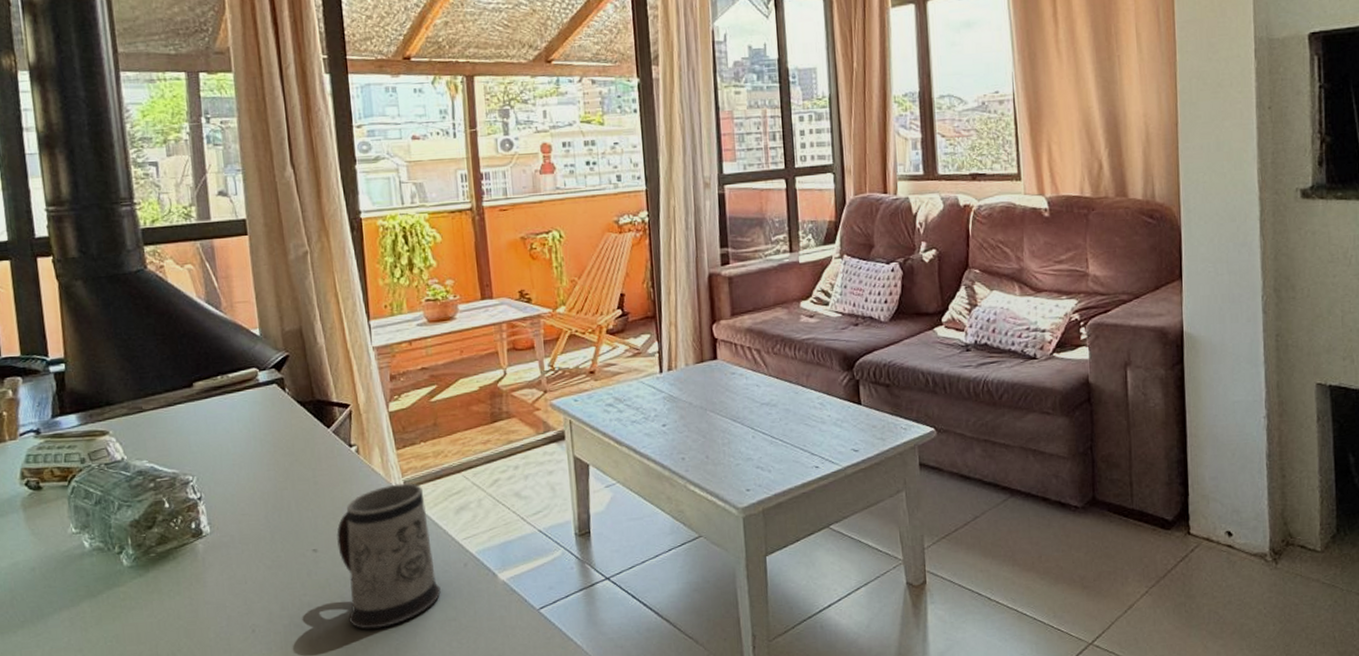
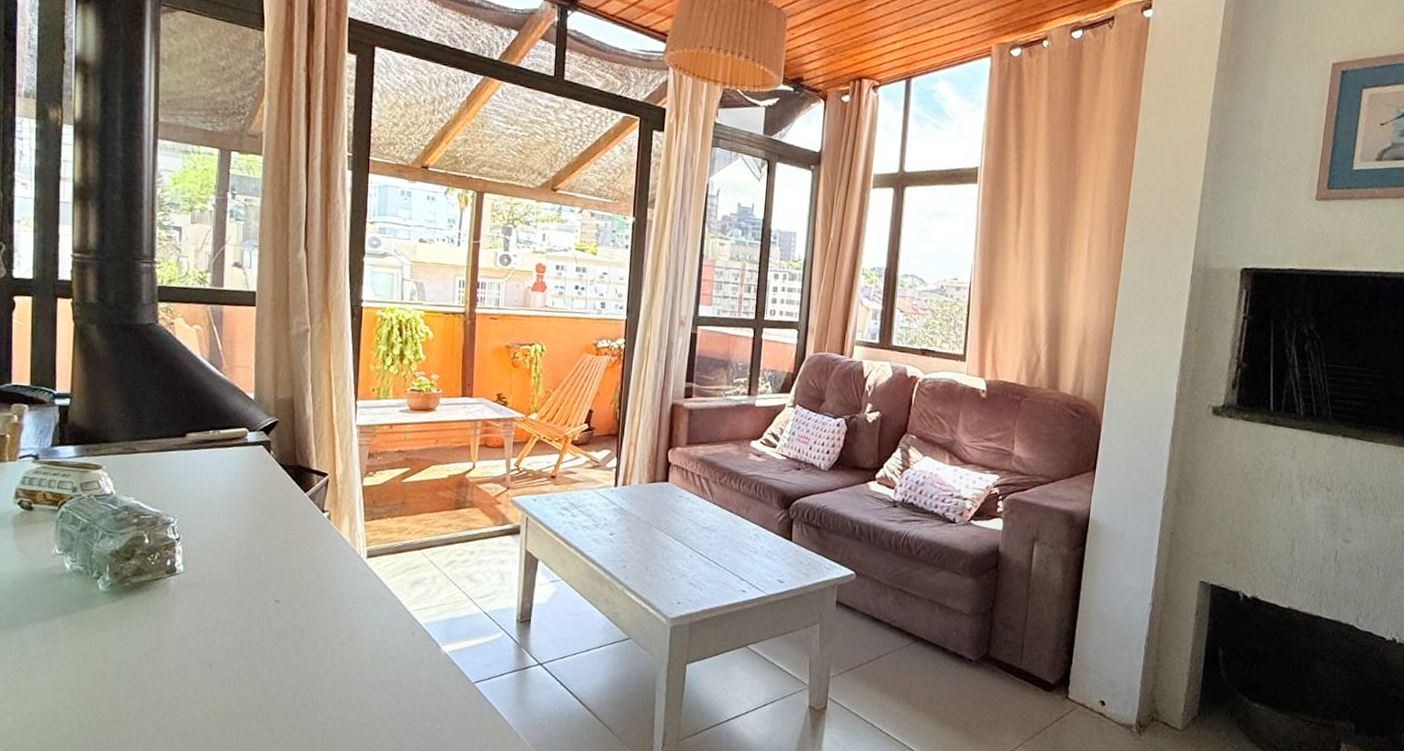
mug: present [337,483,441,629] -> none [299,552,387,680]

